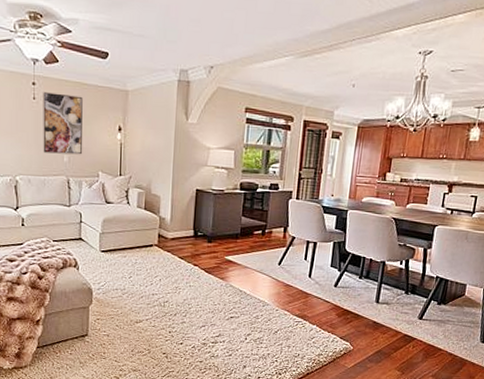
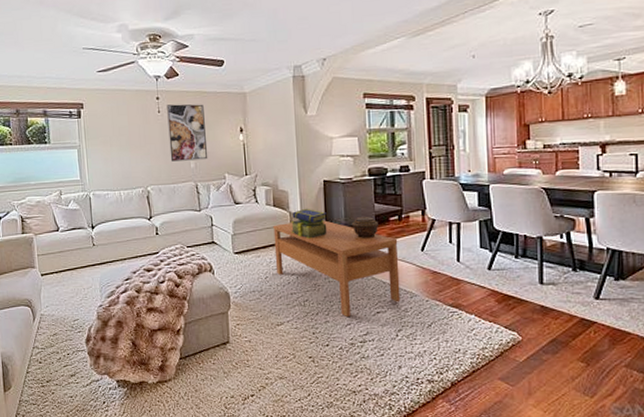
coffee table: none [140,227,259,320] -> present [273,220,401,318]
stack of books: none [160,214,195,244] -> present [291,208,327,239]
decorative container: none [217,228,243,249] -> present [351,217,378,238]

